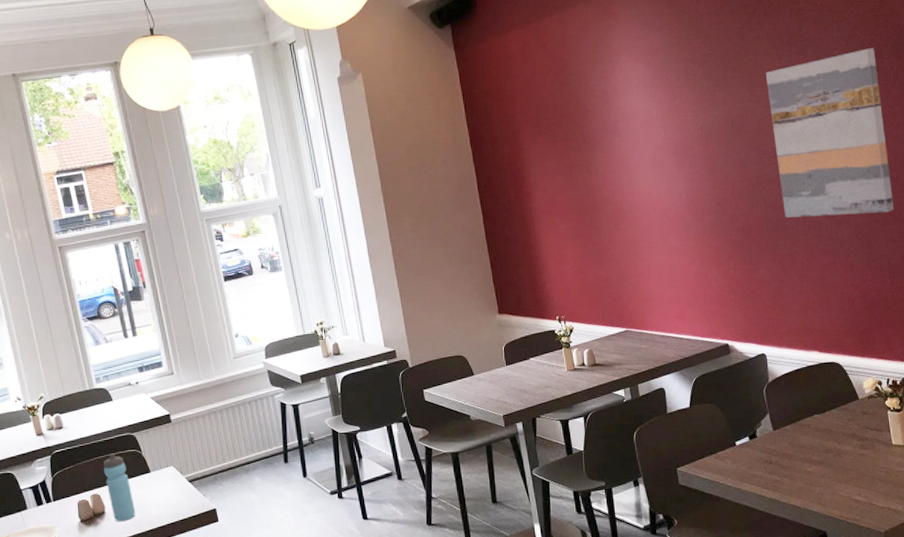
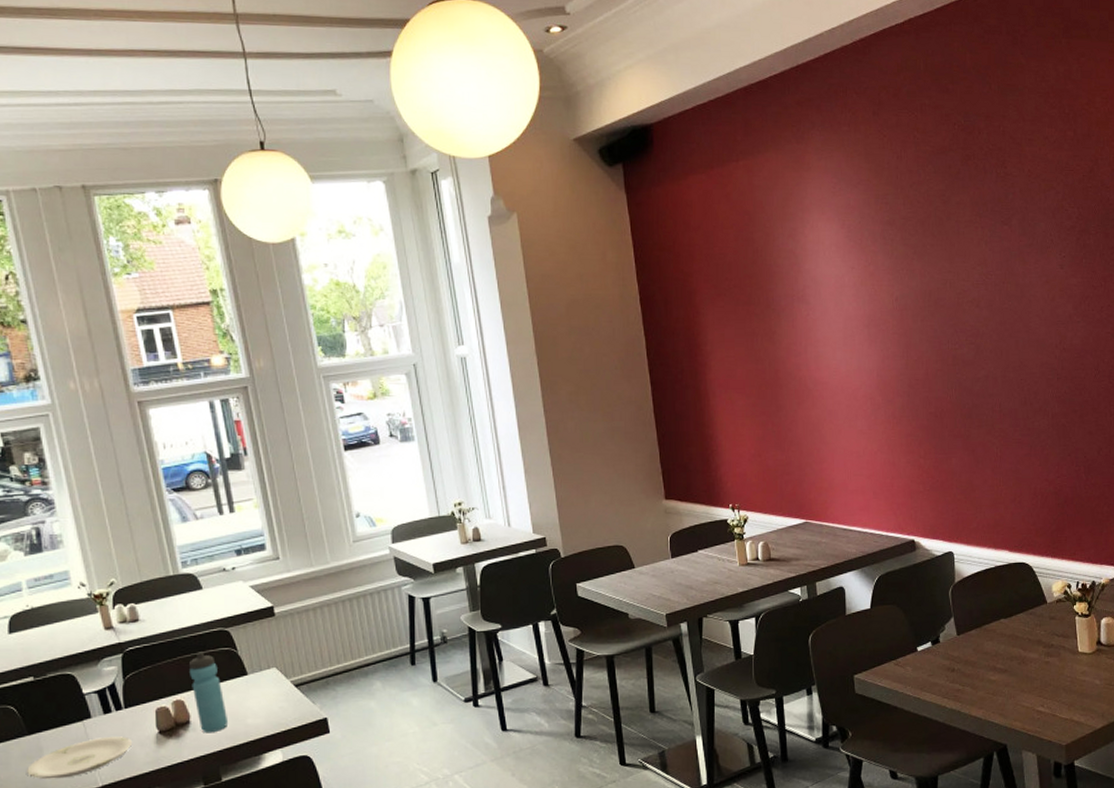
wall art: present [765,47,894,218] -> none [967,221,1093,404]

